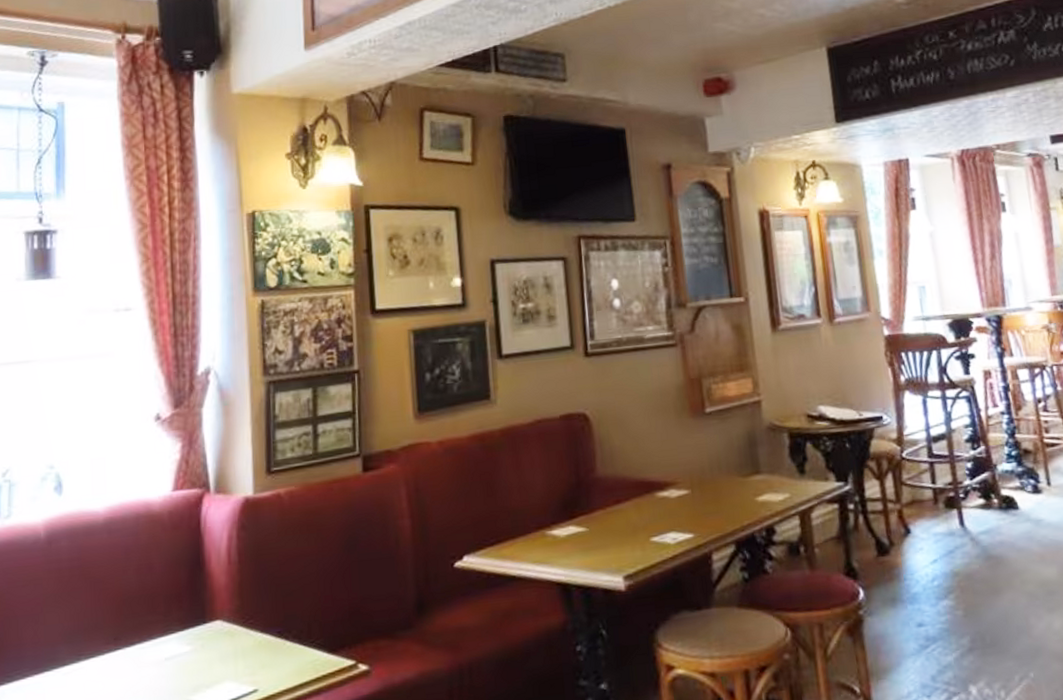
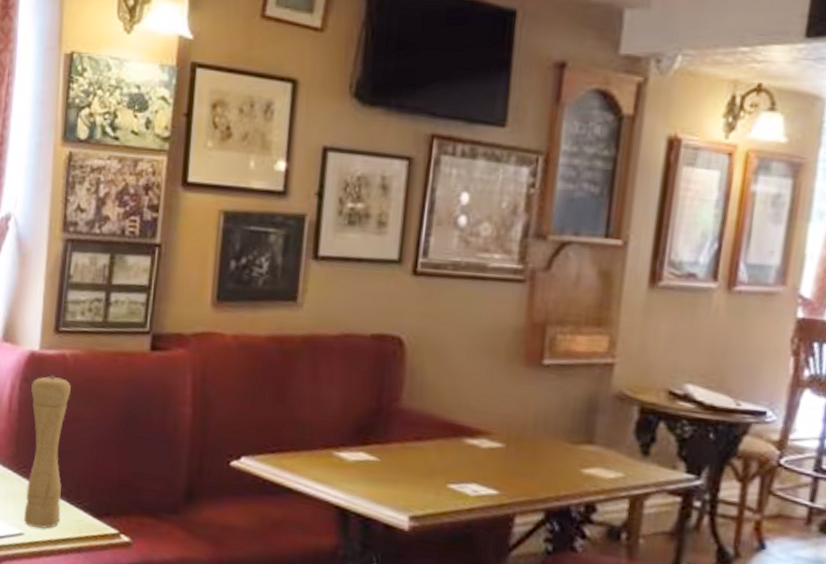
pepper mill: none [249,516,295,680] -> present [24,375,71,529]

